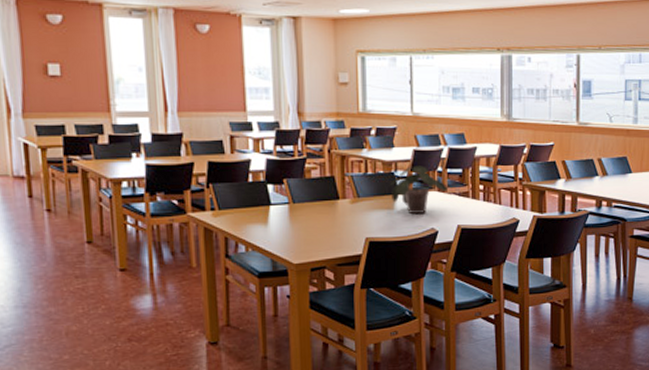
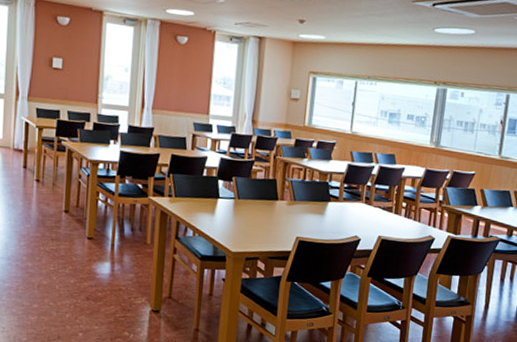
potted plant: present [389,166,448,213] -> none [322,178,374,222]

